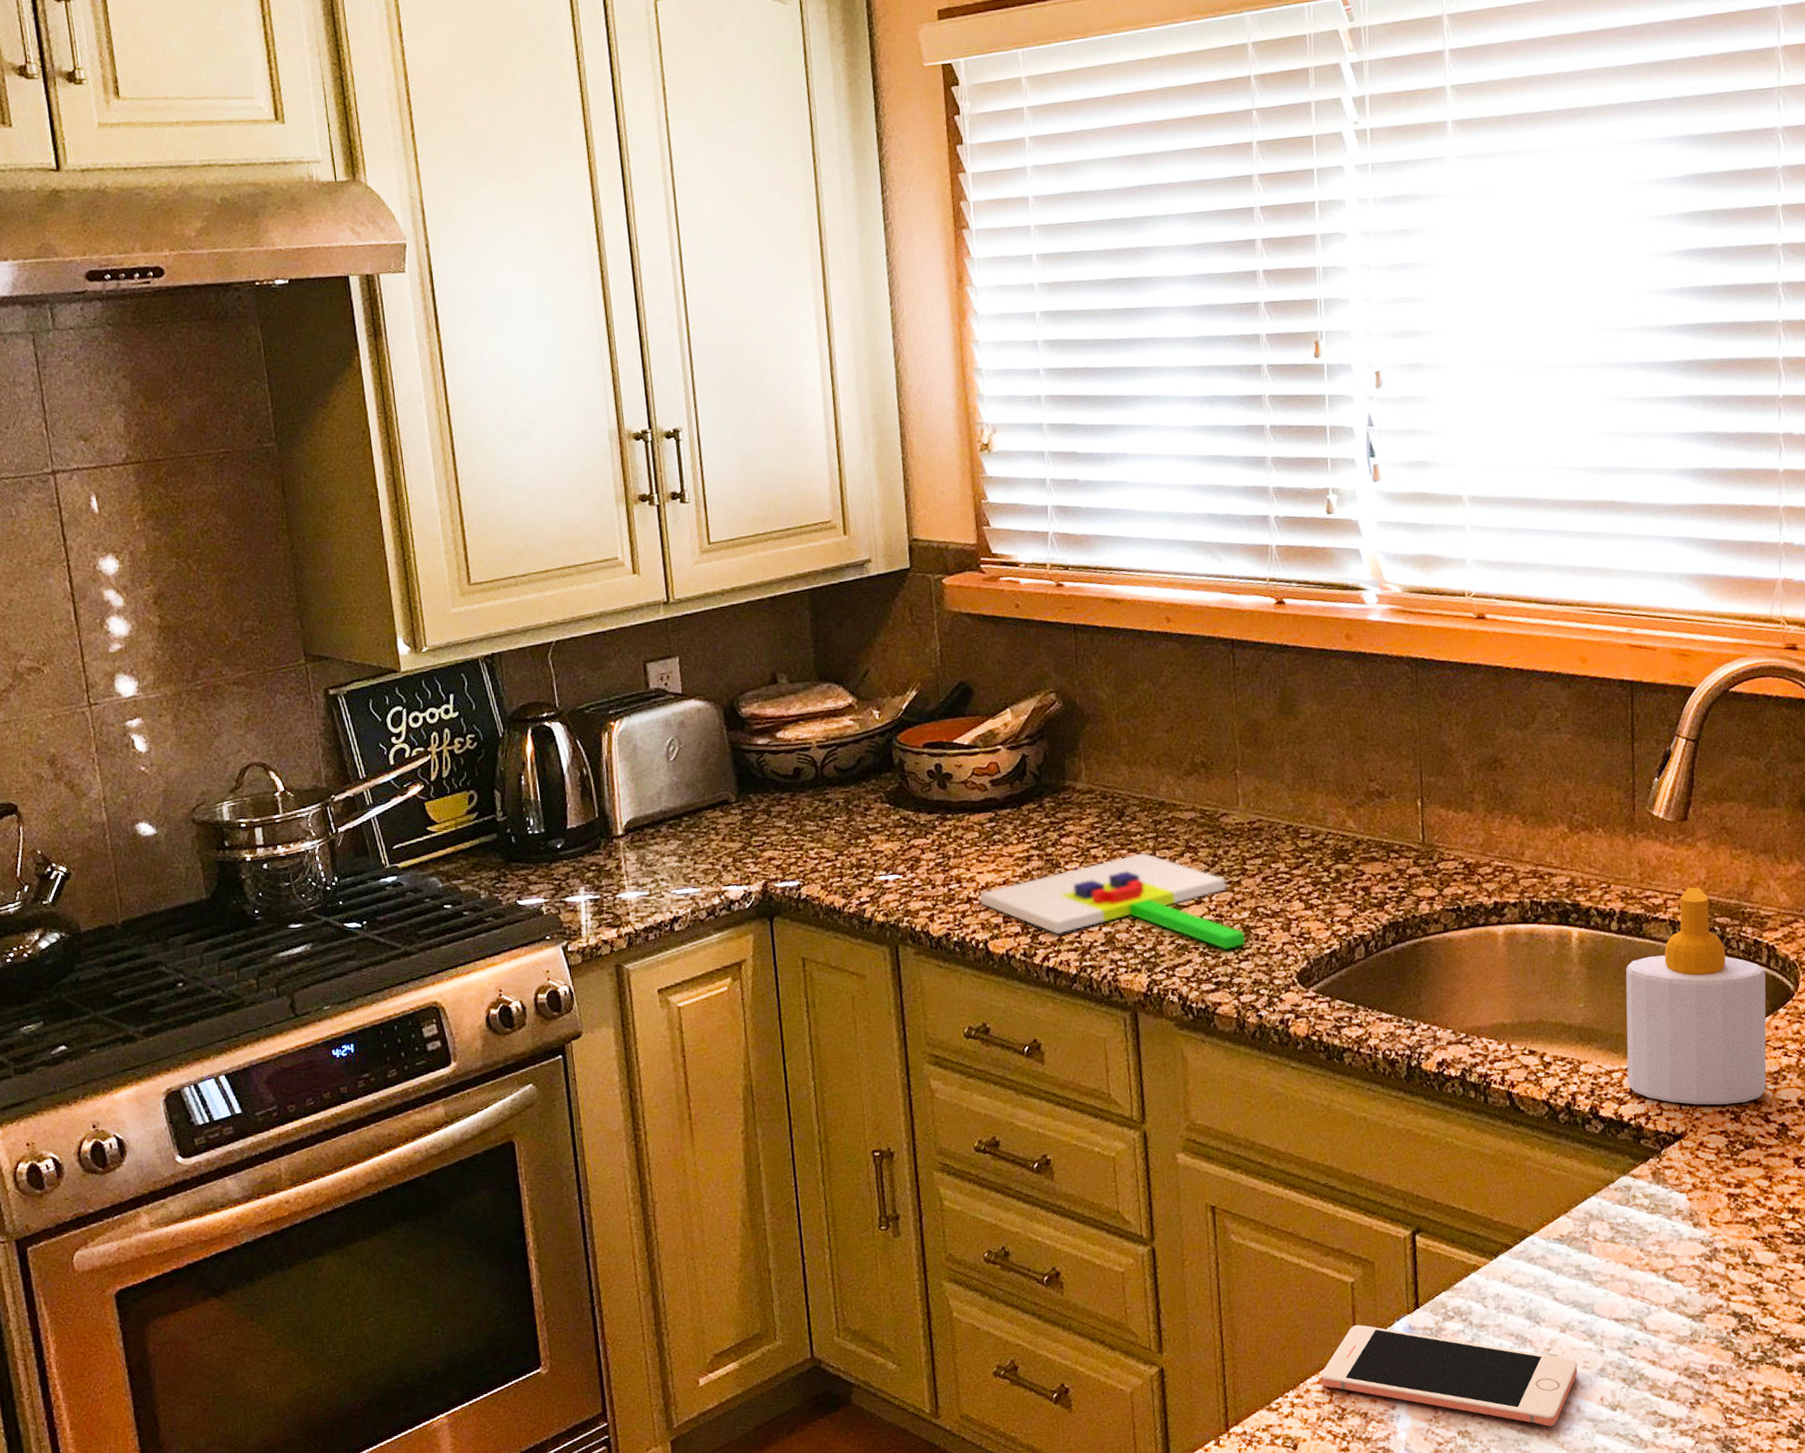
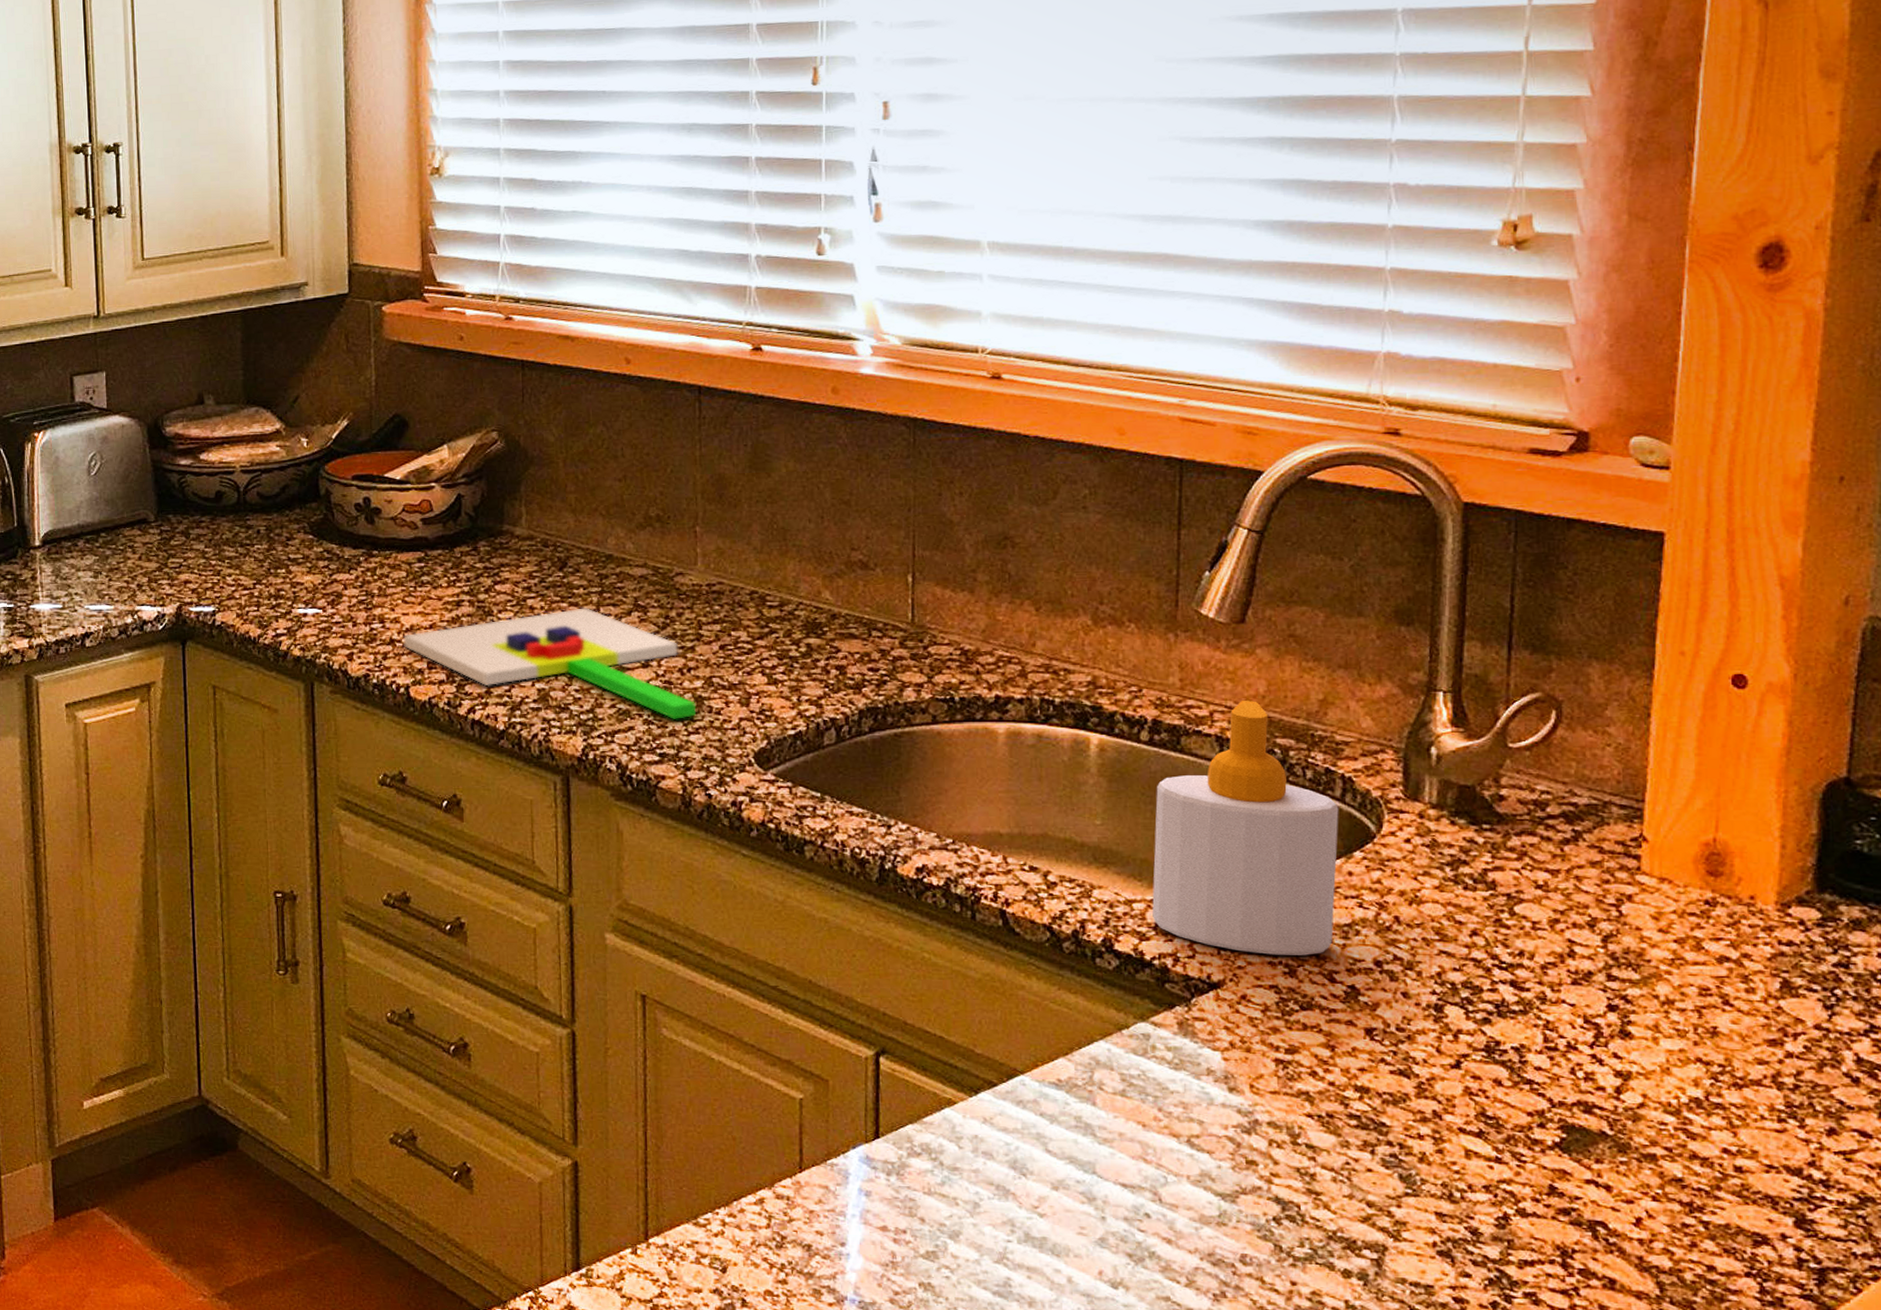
cell phone: present [1321,1324,1578,1427] -> none [758,1146,1072,1294]

